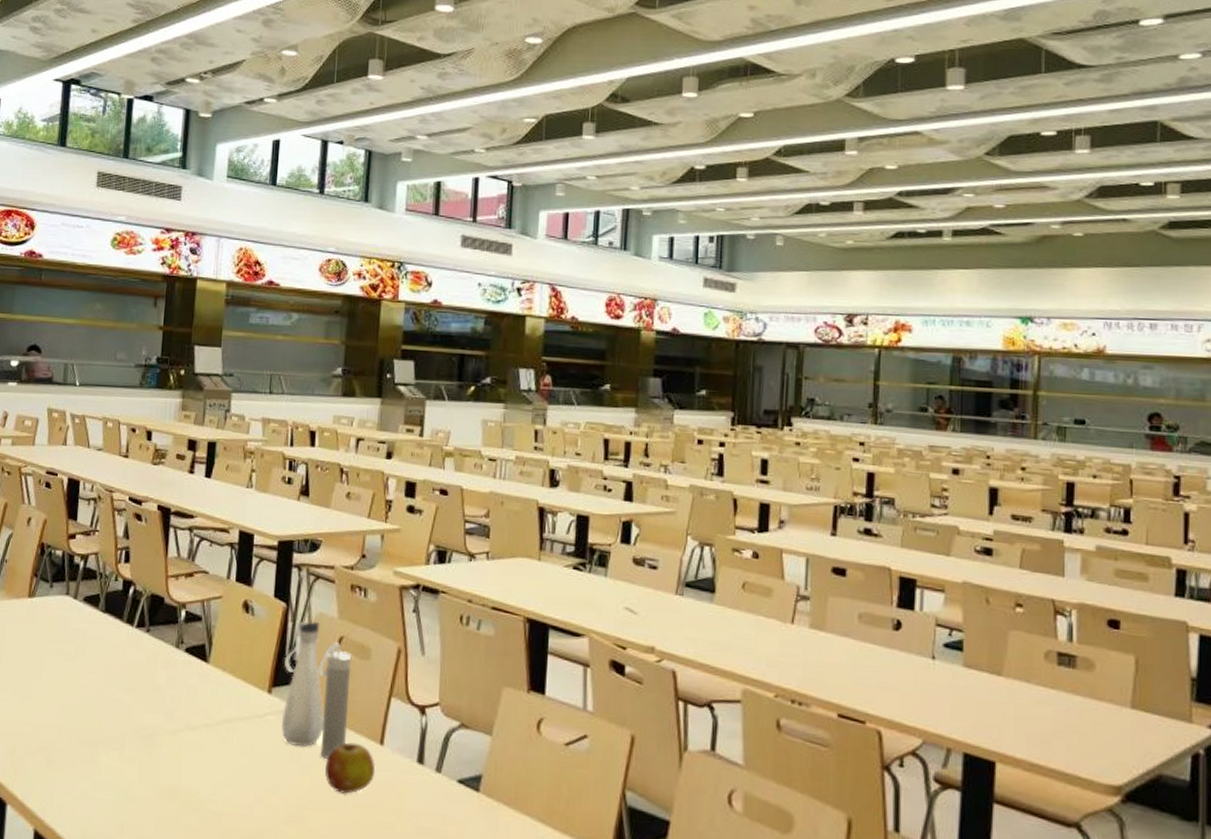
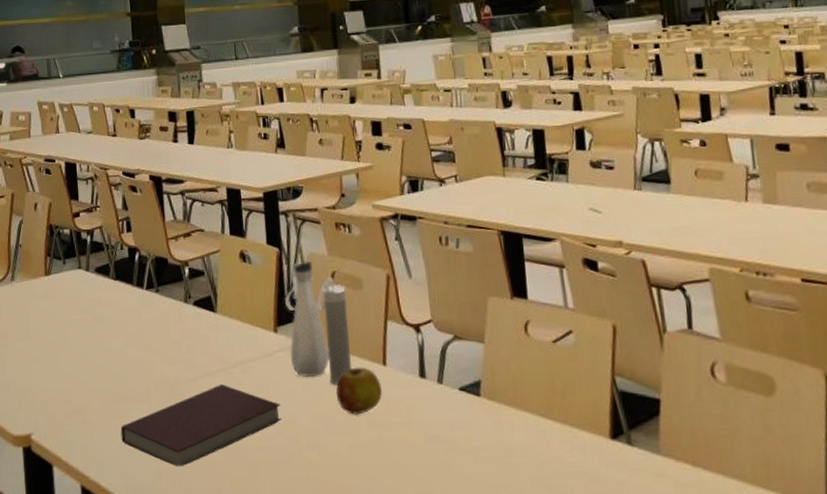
notebook: none [85,740,263,823] -> present [120,383,281,466]

